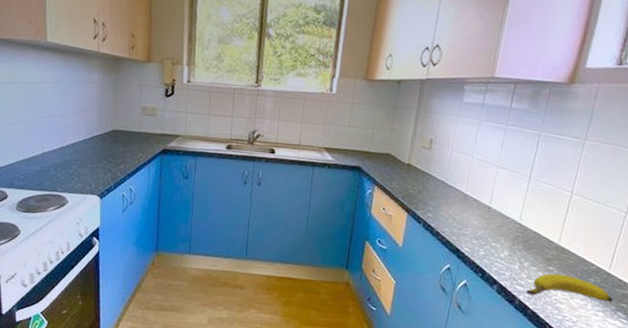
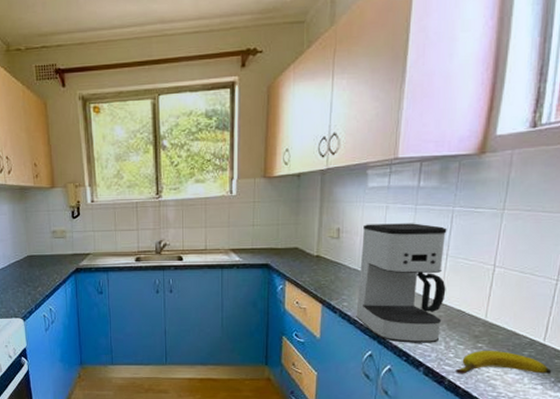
coffee maker: none [439,138,533,262] -> present [356,223,447,343]

